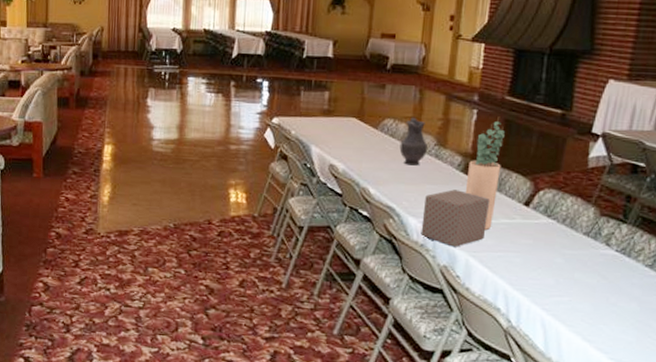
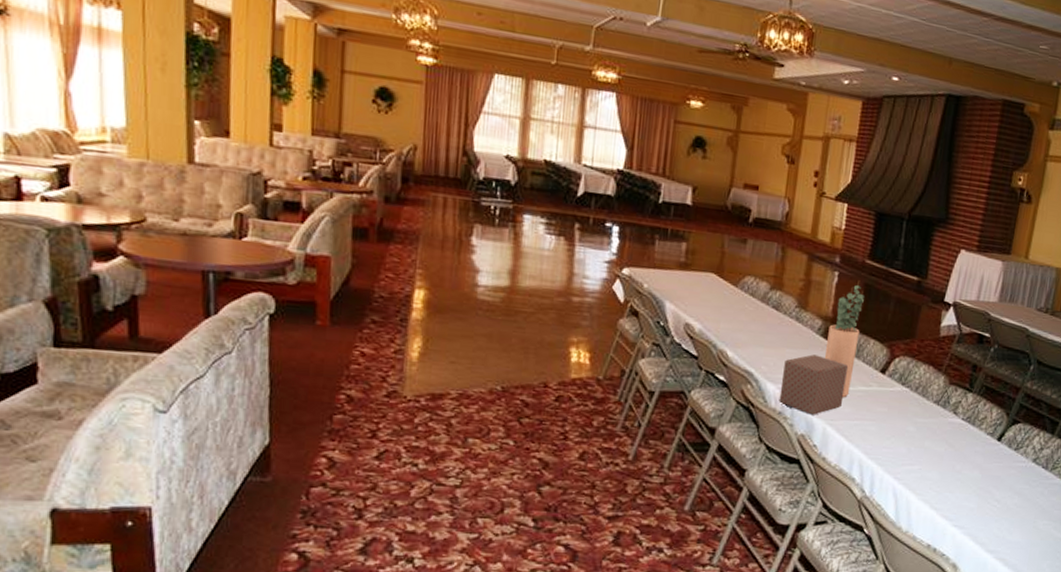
pitcher: present [399,117,428,166] -> none [759,276,788,328]

